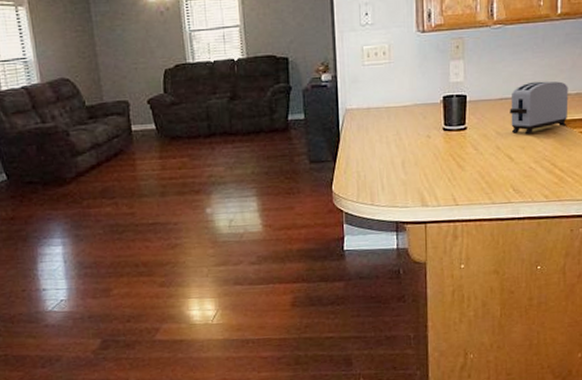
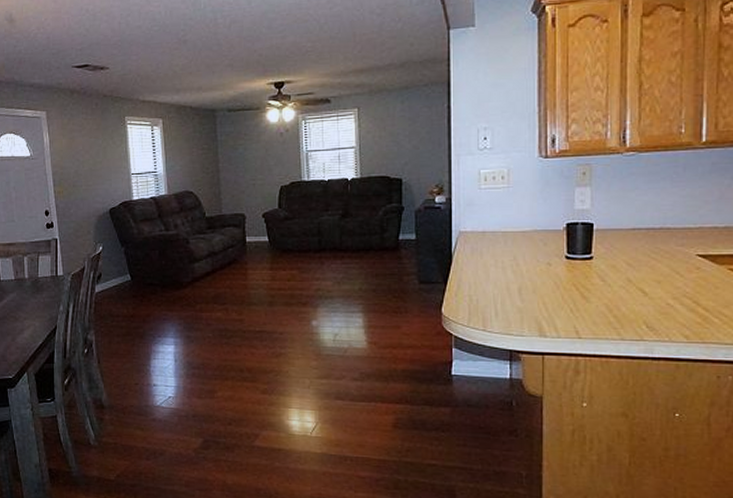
toaster: present [509,81,569,134] -> none [643,212,715,267]

